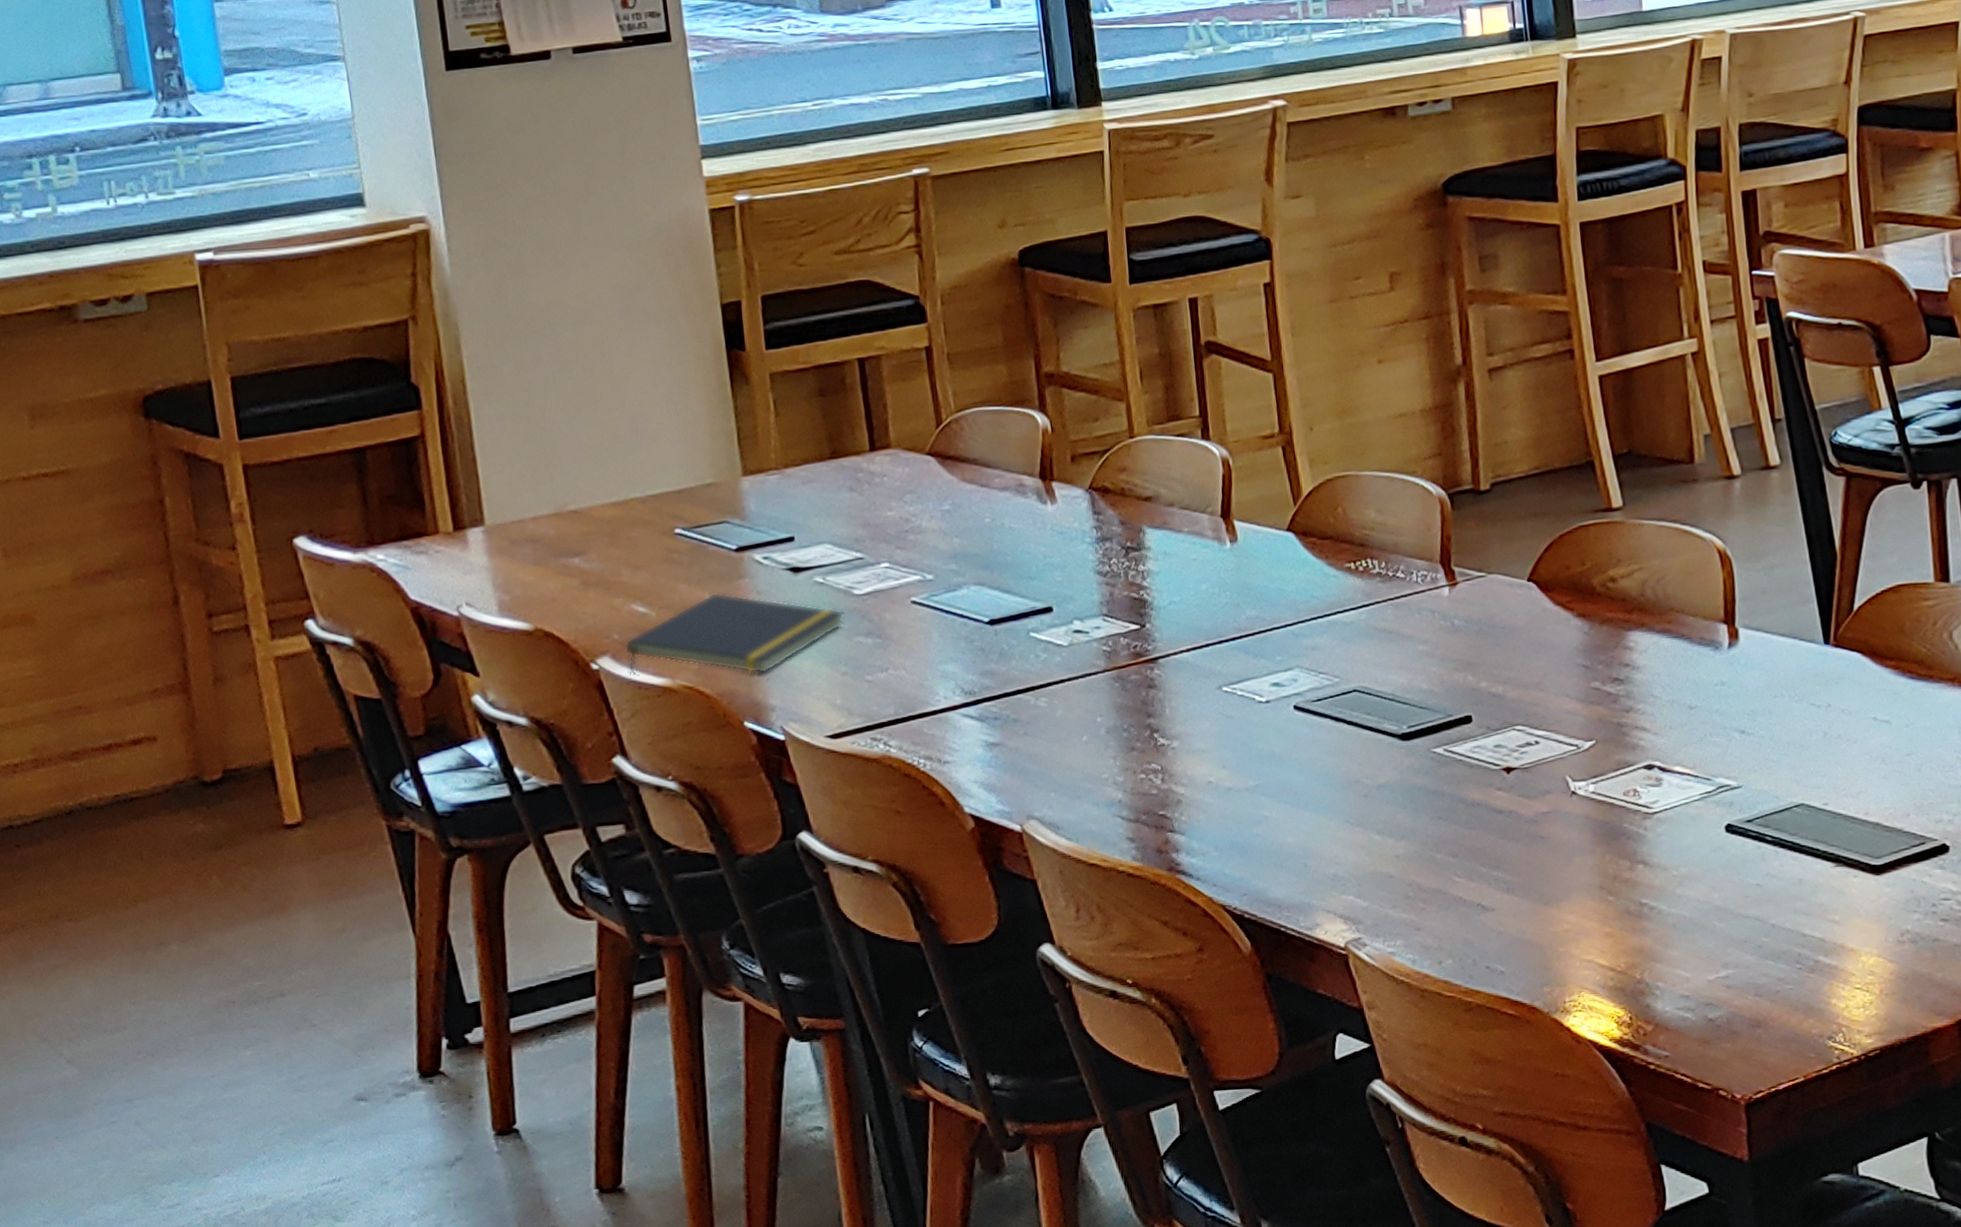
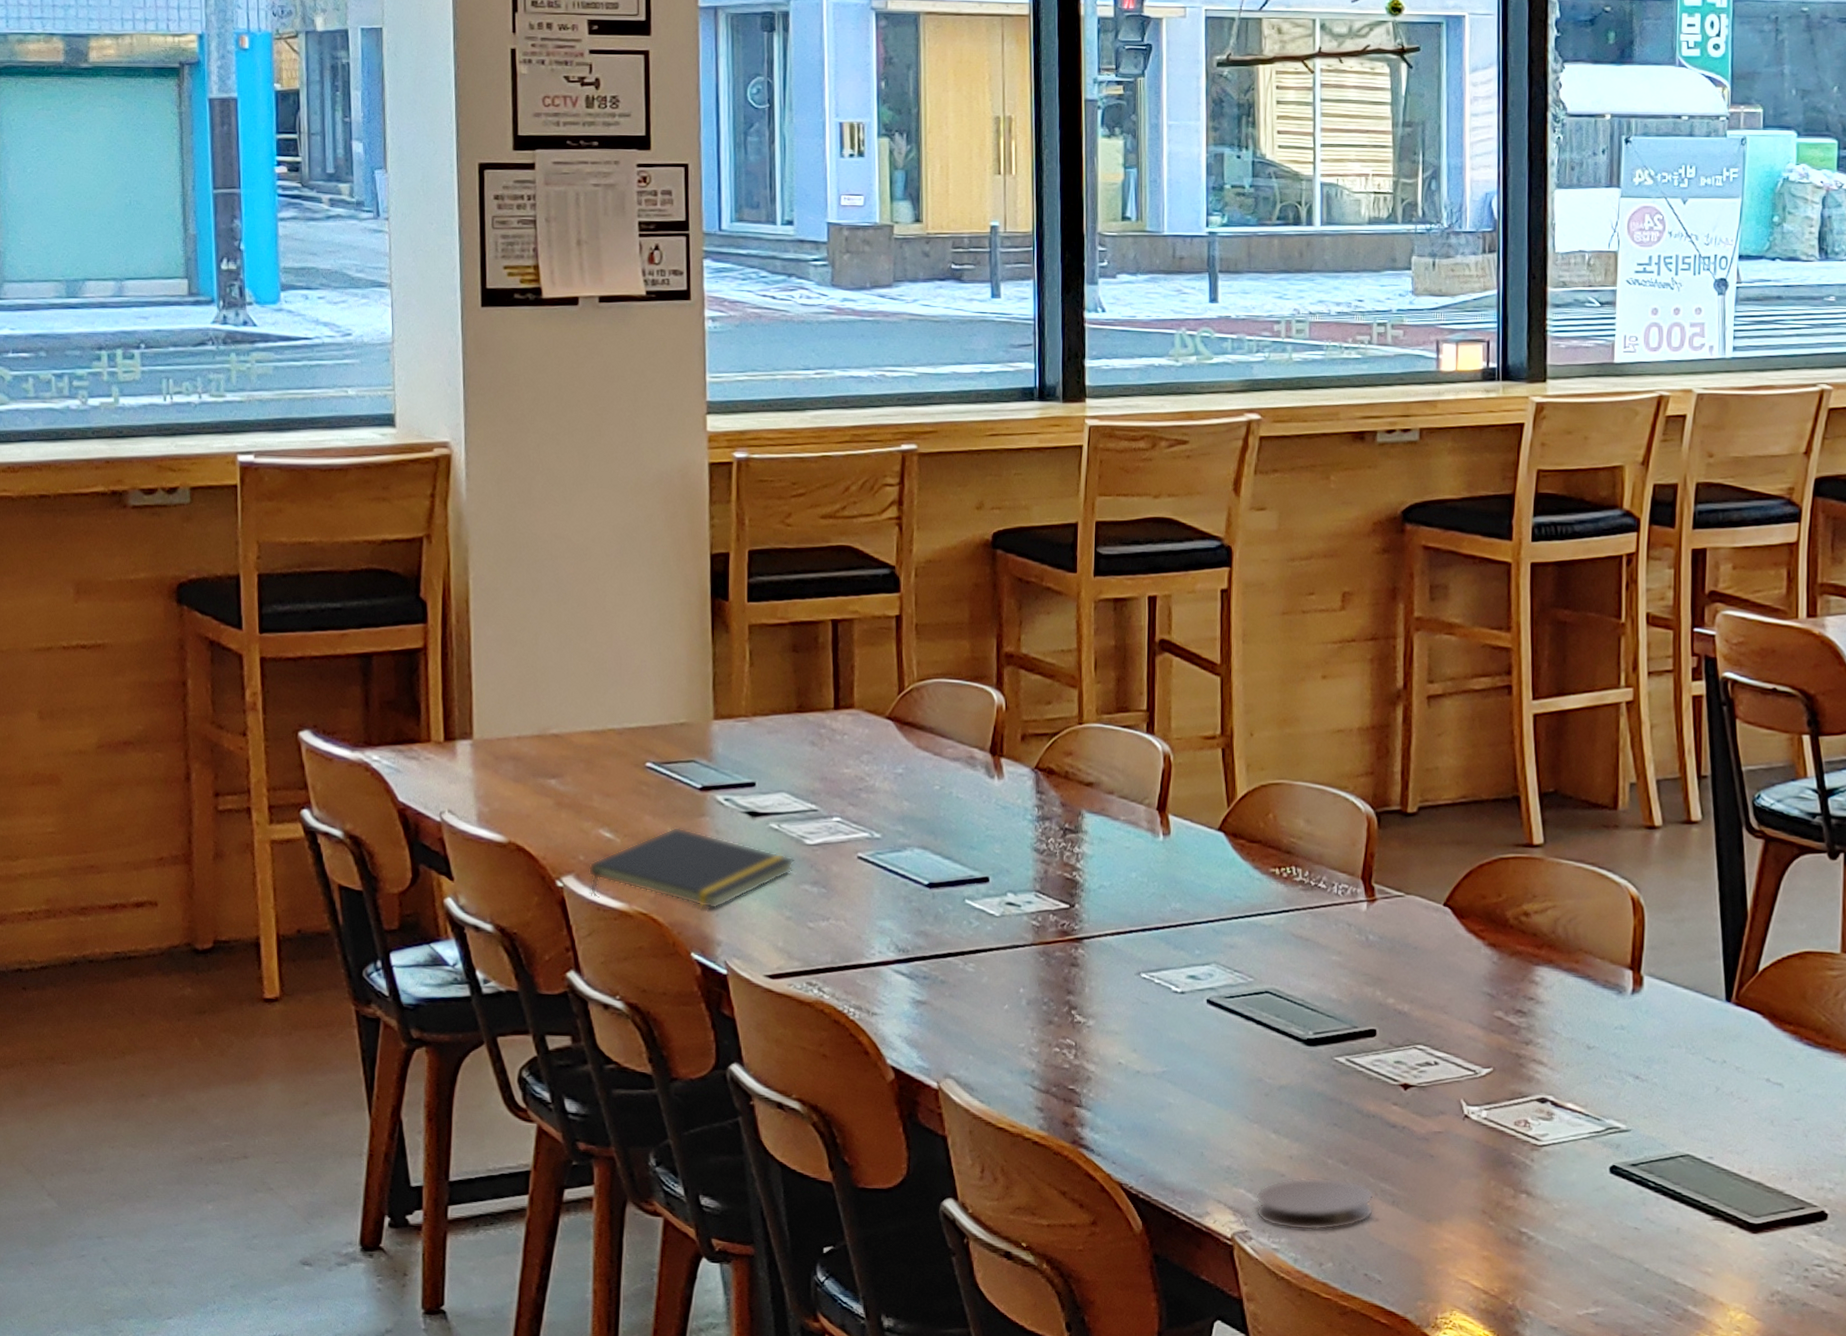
coaster: none [1365,872,1490,931] -> present [1255,1177,1374,1231]

